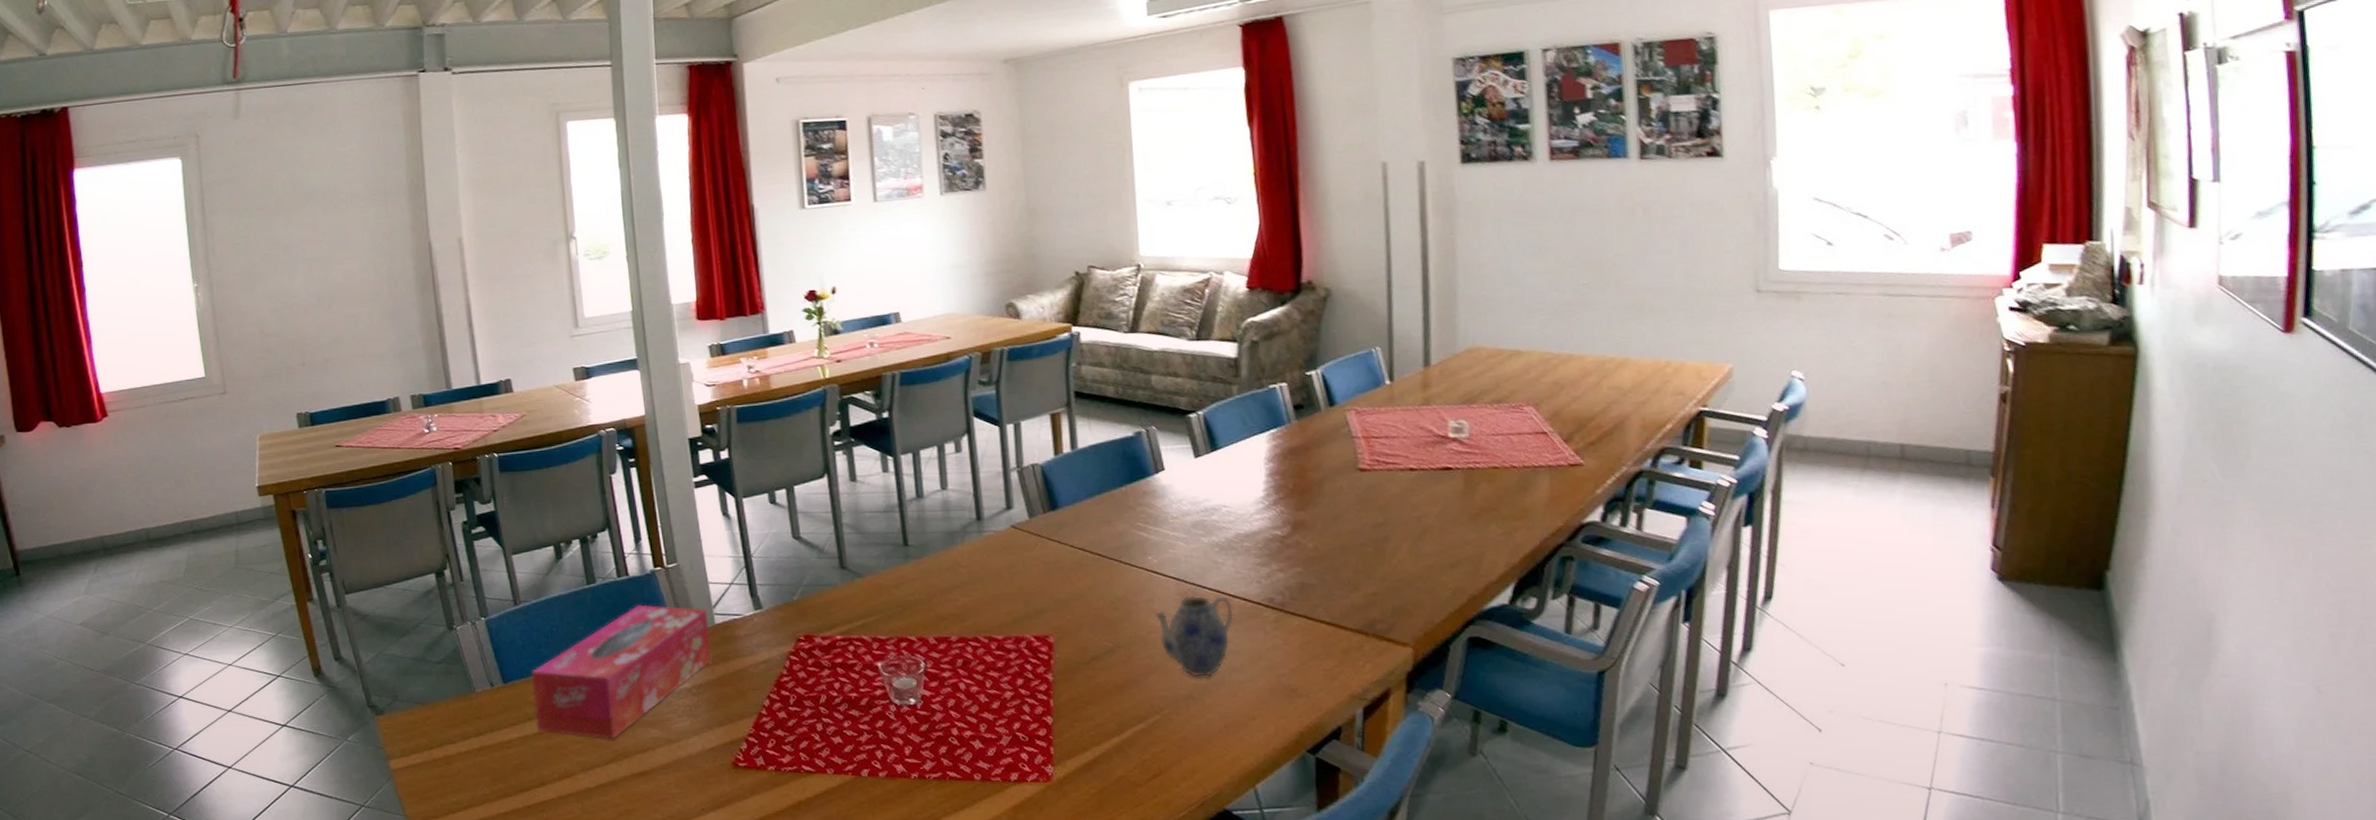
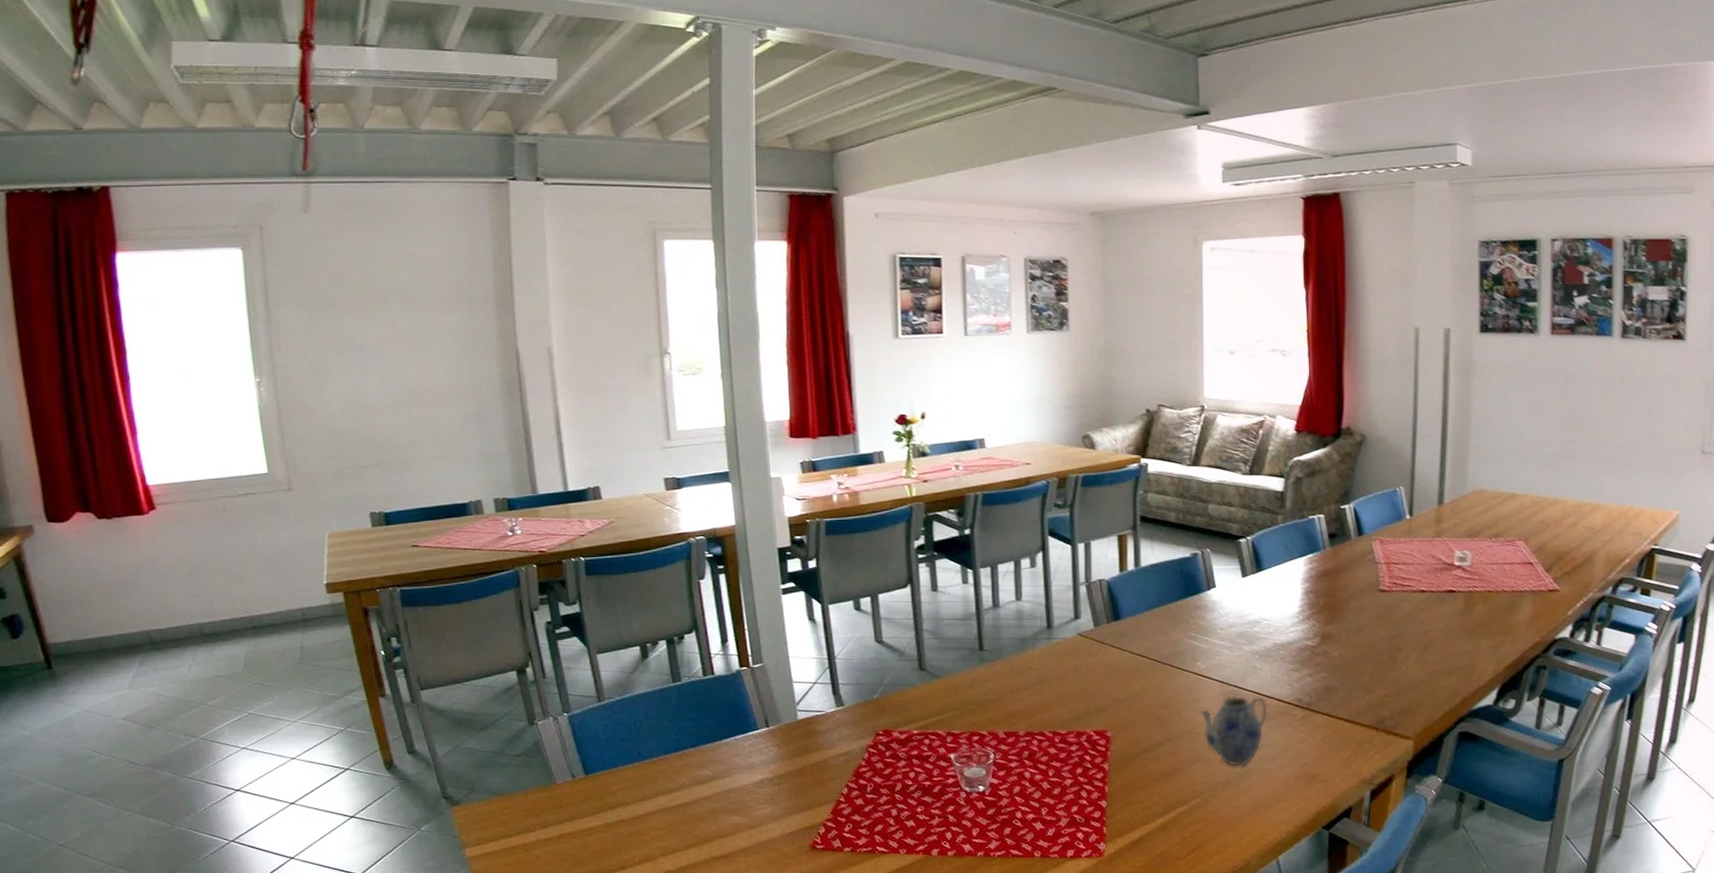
tissue box: present [532,604,712,739] -> none [614,701,794,825]

